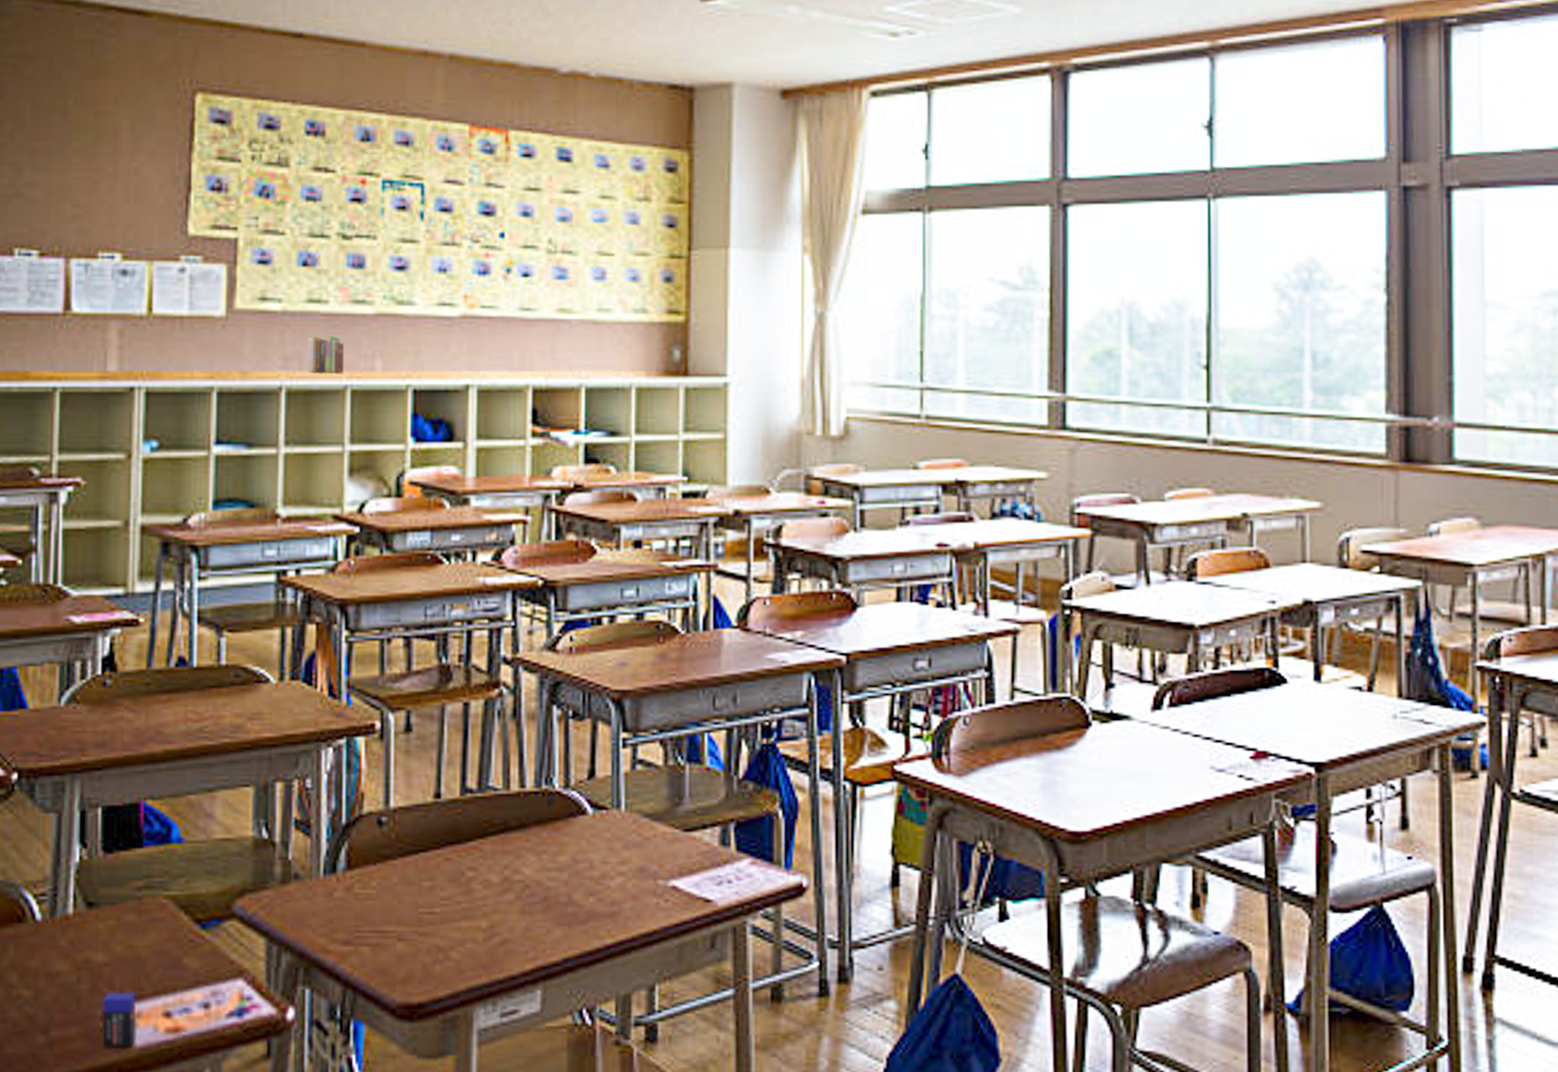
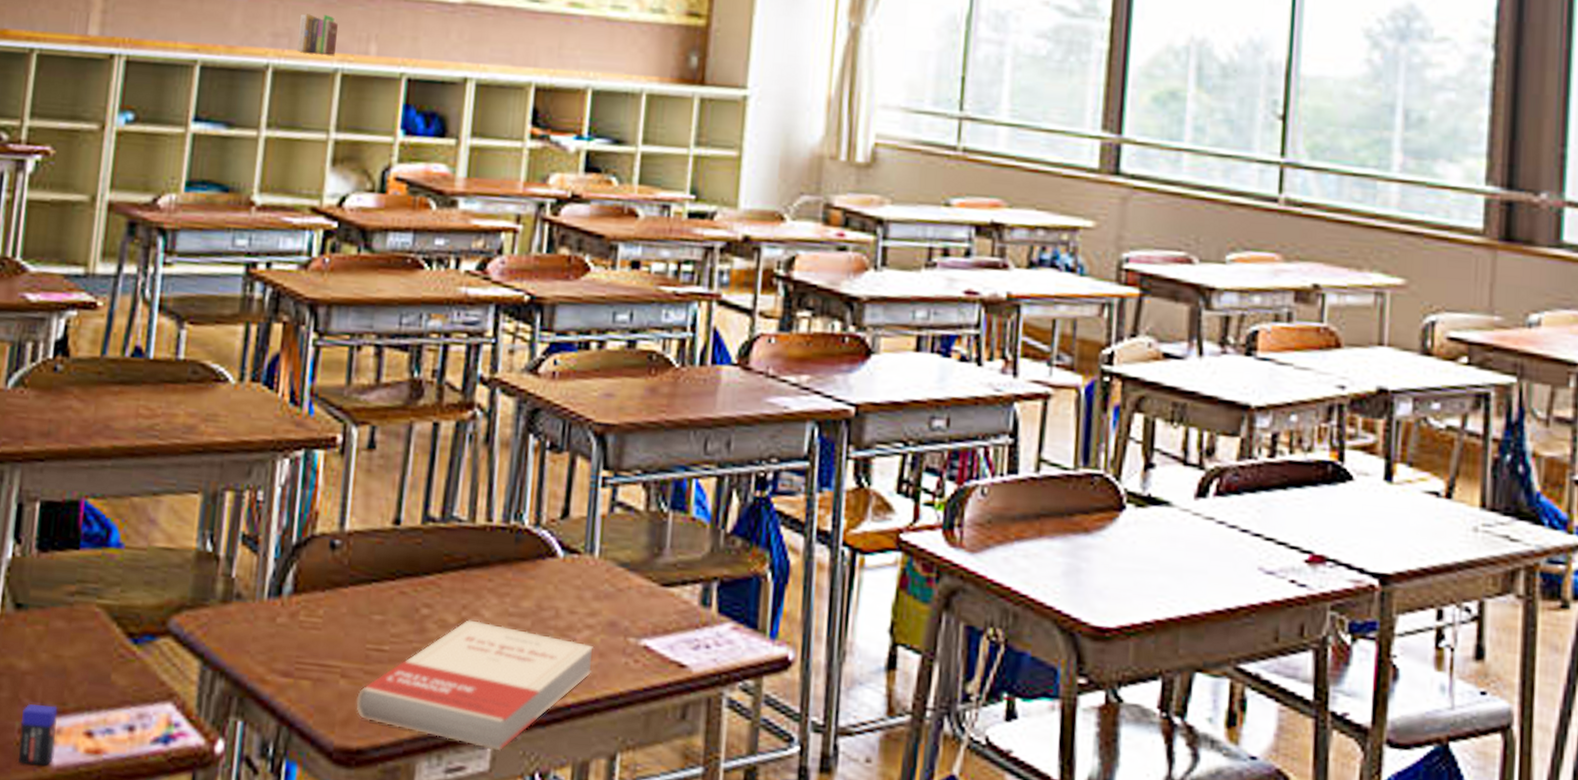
book: none [414,878,626,992] -> present [356,620,593,750]

